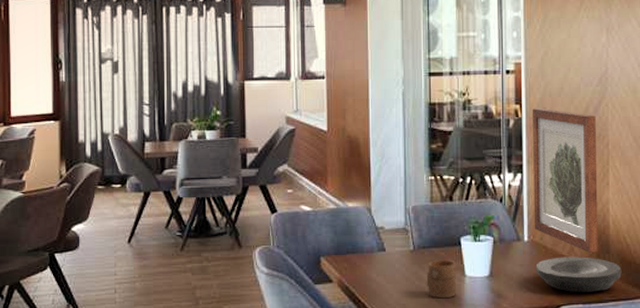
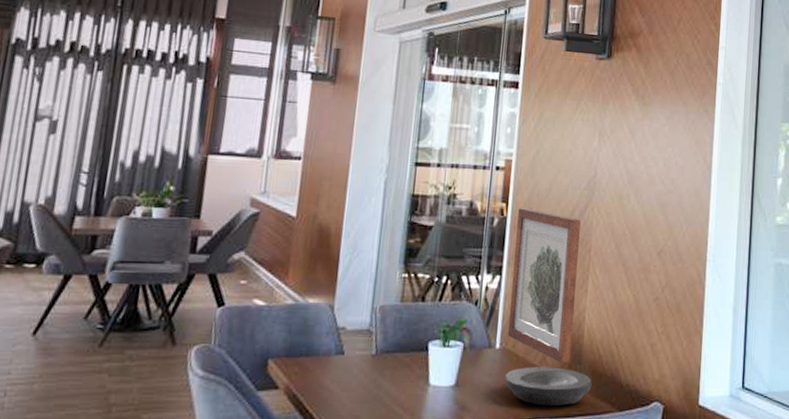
cup: present [426,261,457,299] -> none [385,367,420,410]

